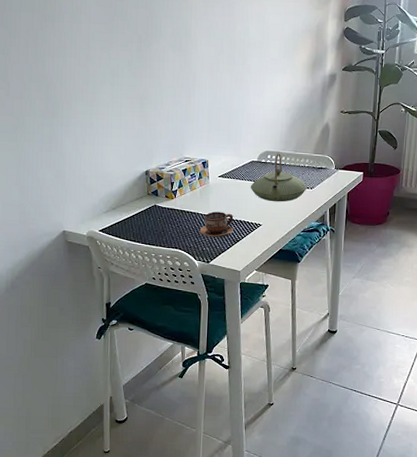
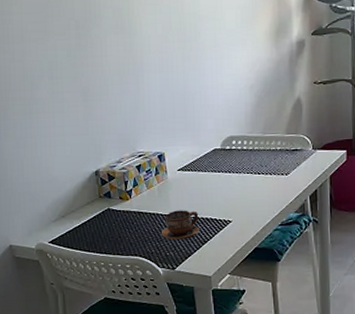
teapot: present [250,153,307,202] -> none [215,137,281,194]

